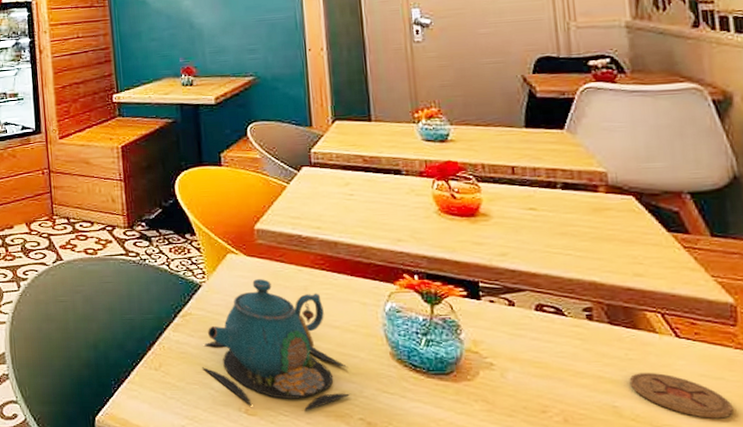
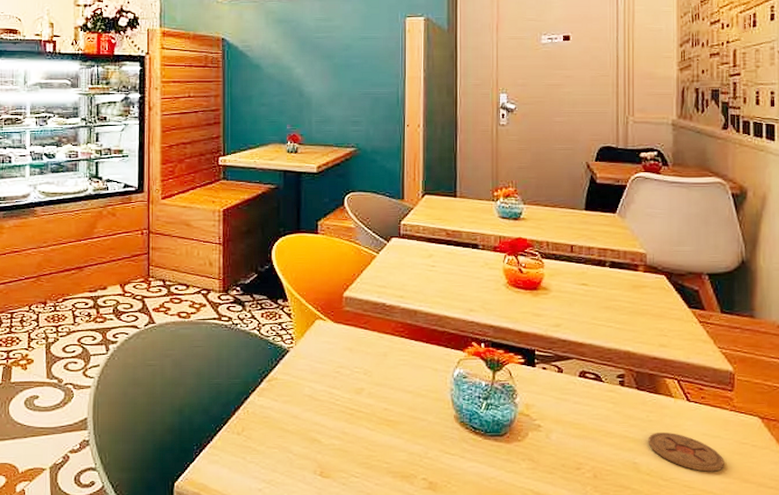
teapot: present [203,279,351,411] -> none [283,345,417,473]

